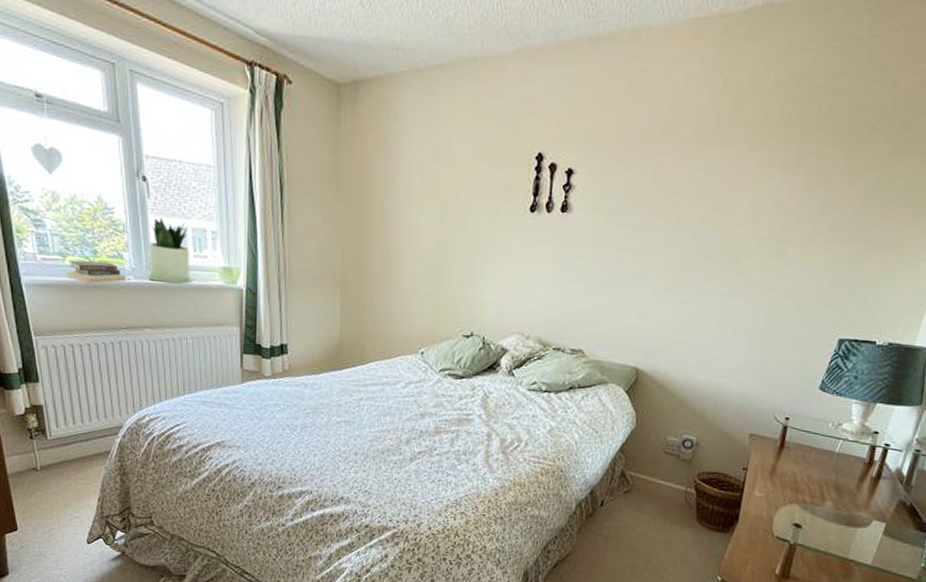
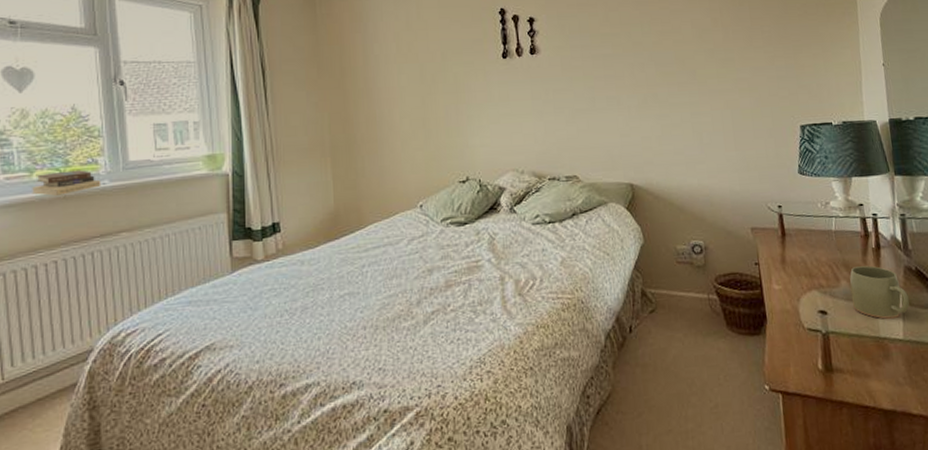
planter: present [145,217,194,285] -> none [122,118,175,182]
mug: none [830,491,892,545] -> present [849,265,910,319]

